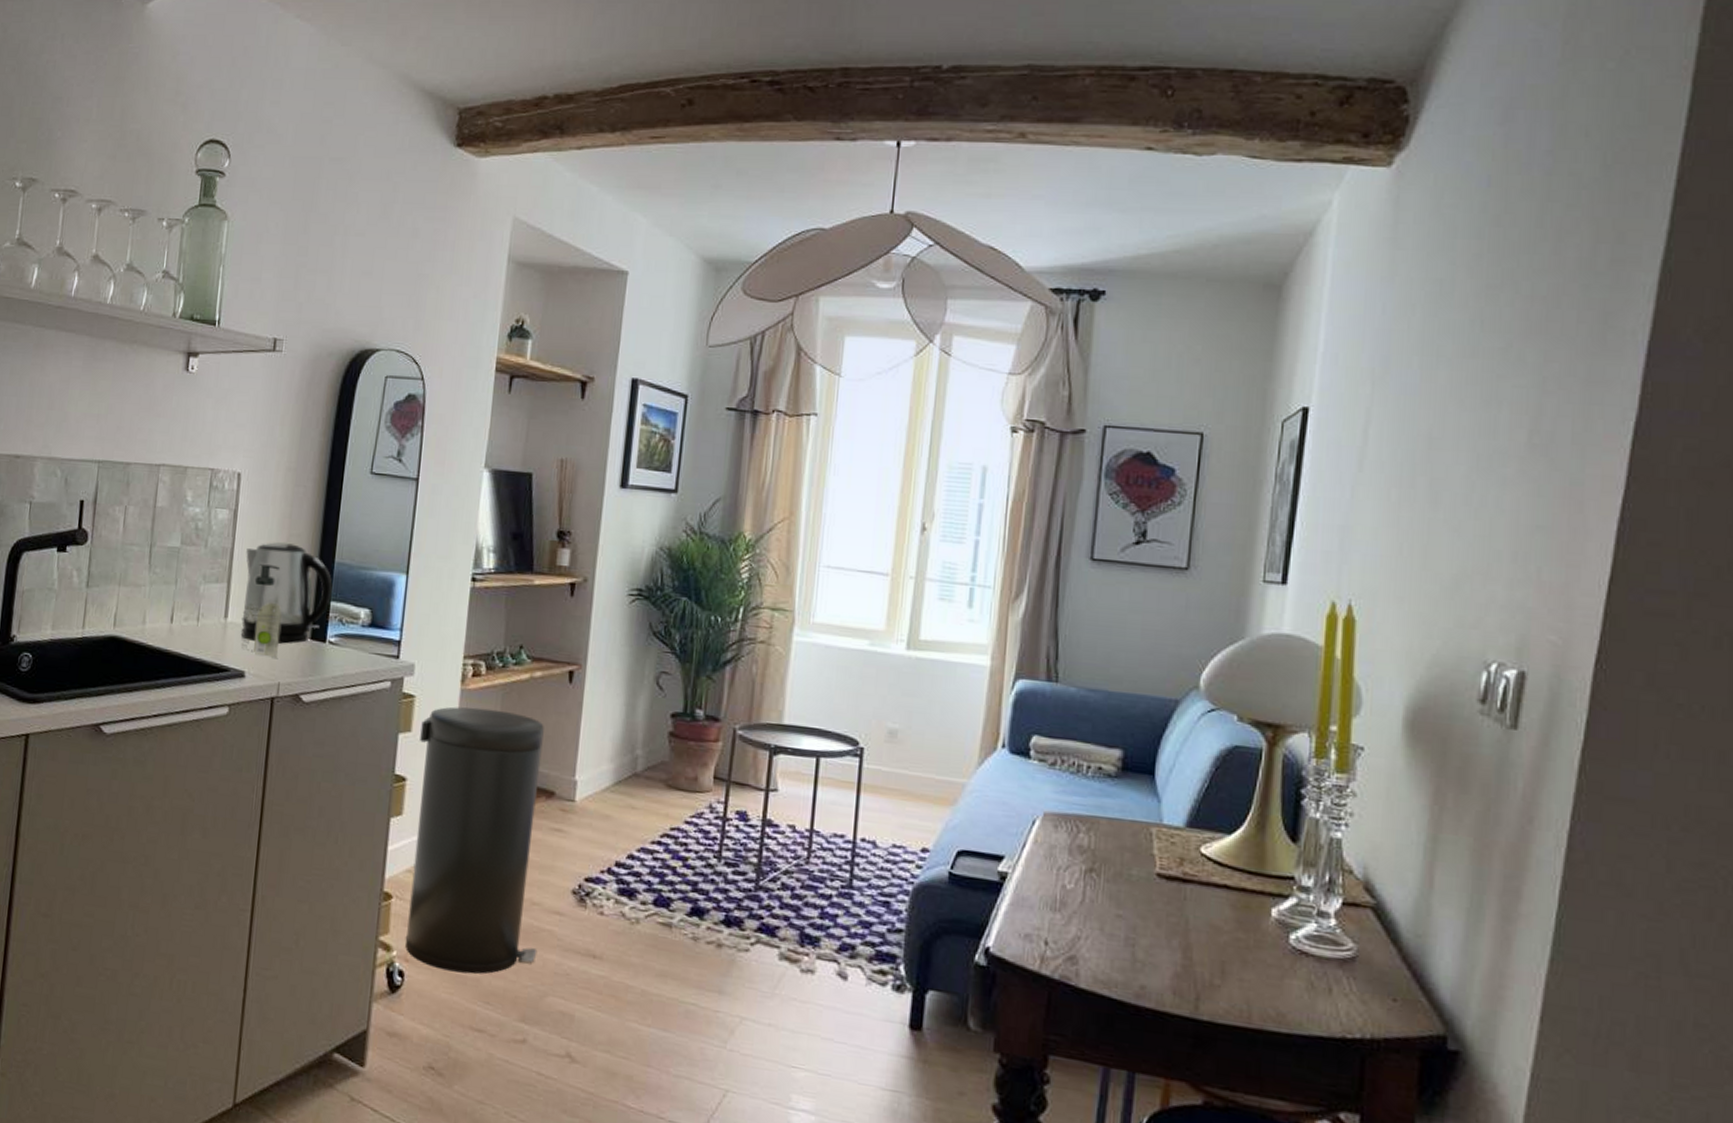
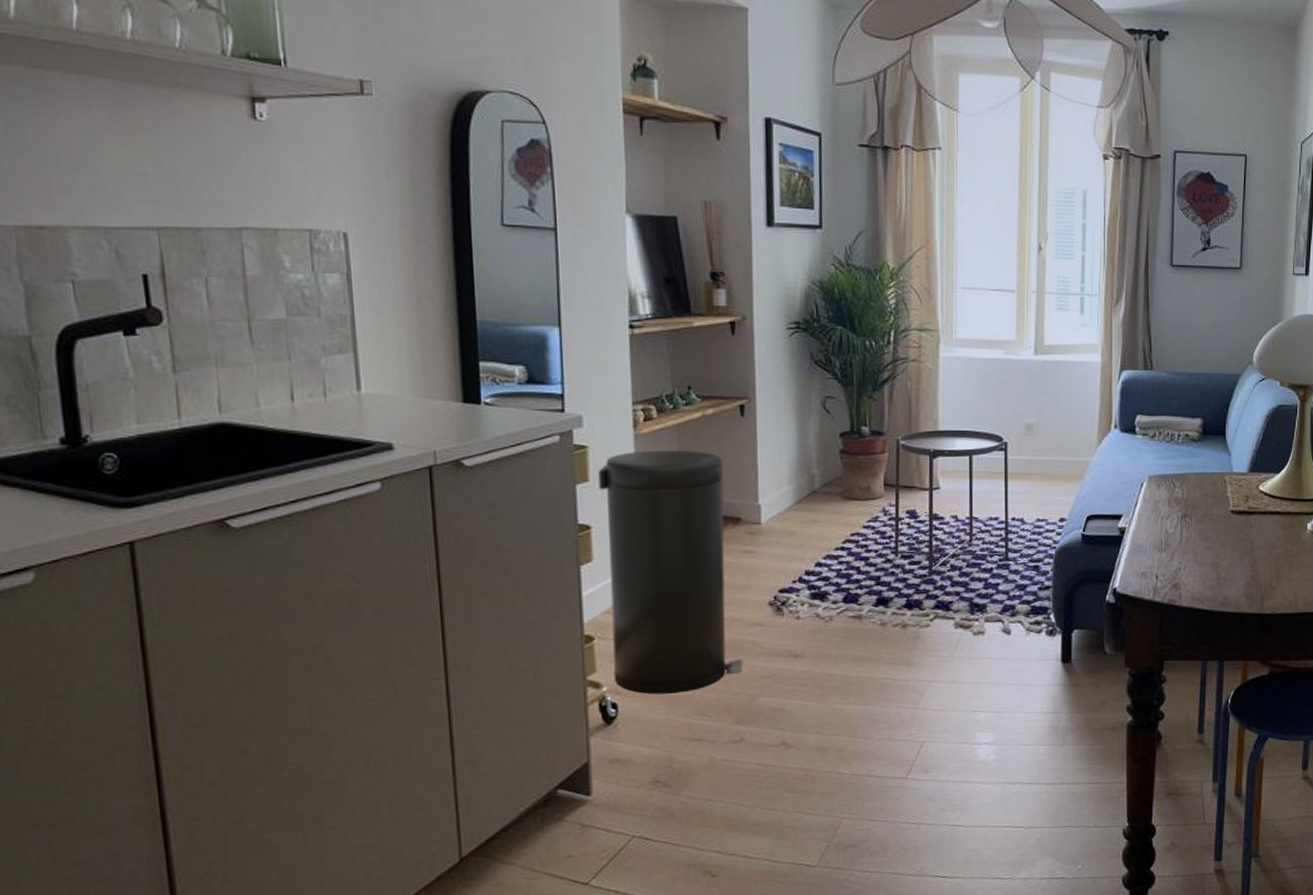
kettle: present [240,542,333,644] -> none [370,305,479,410]
soap dispenser: present [240,563,282,658] -> none [378,328,428,426]

